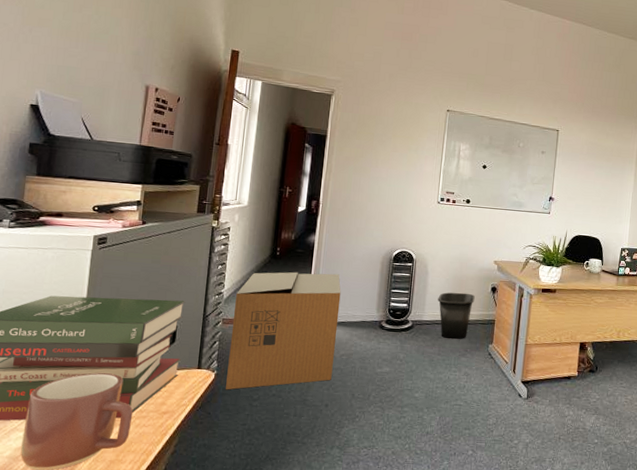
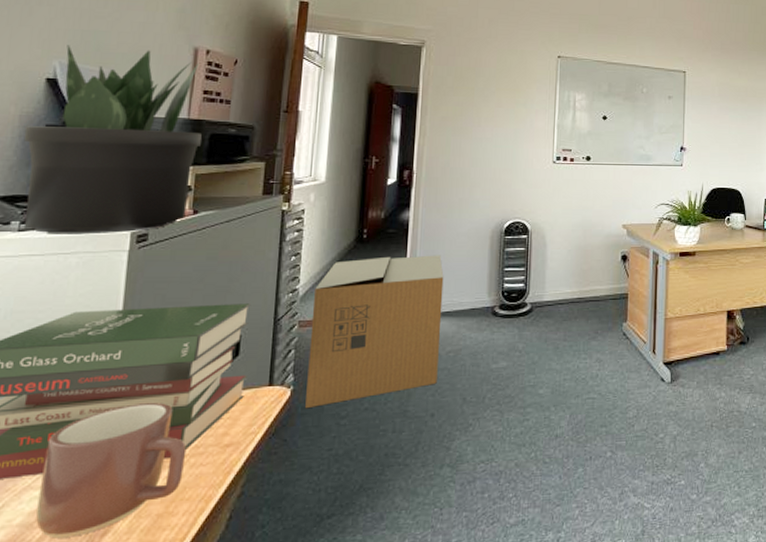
planter: none [13,78,150,235] -> present [23,45,202,235]
waste bin: present [438,292,475,339] -> none [560,265,603,320]

